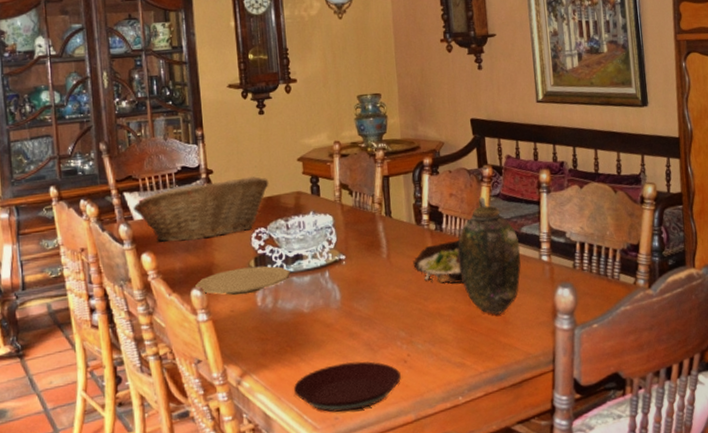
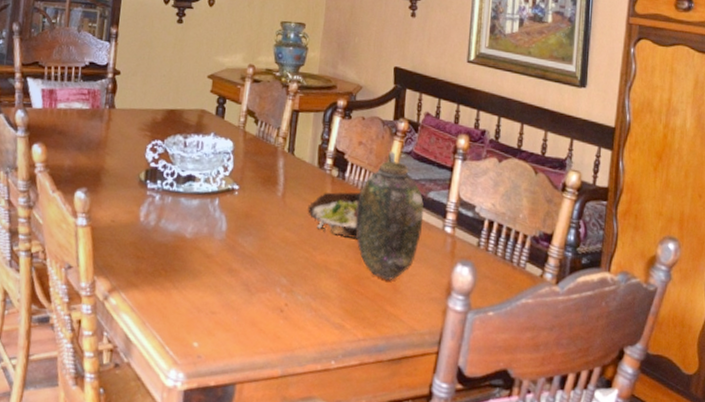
fruit basket: present [133,176,269,242] -> none [33,82,175,142]
plate: present [195,265,290,296] -> none [81,177,179,207]
plate: present [293,361,401,412] -> none [160,298,274,353]

